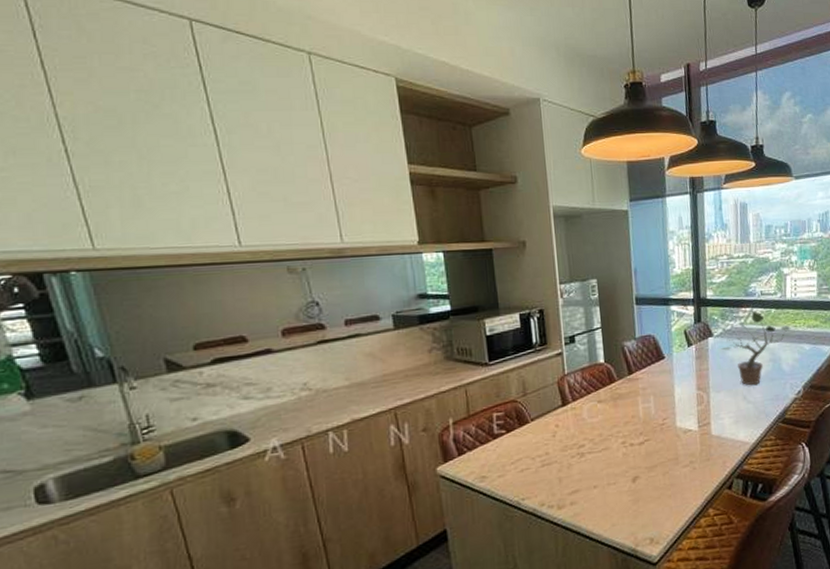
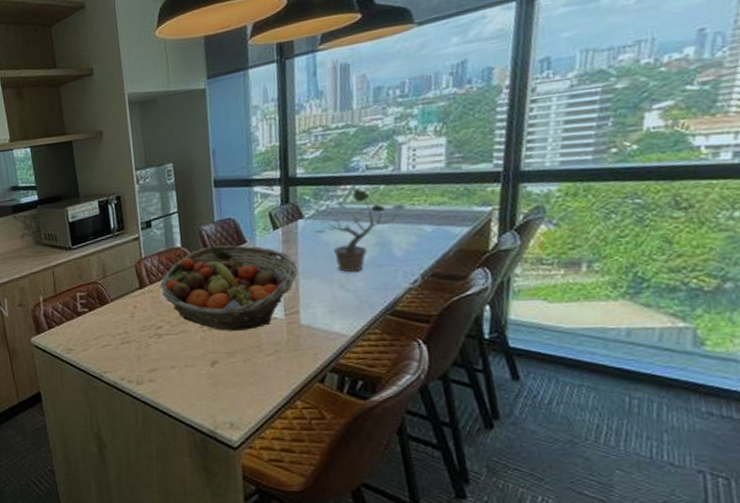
fruit basket: none [583,361,709,446] -> present [160,245,298,331]

